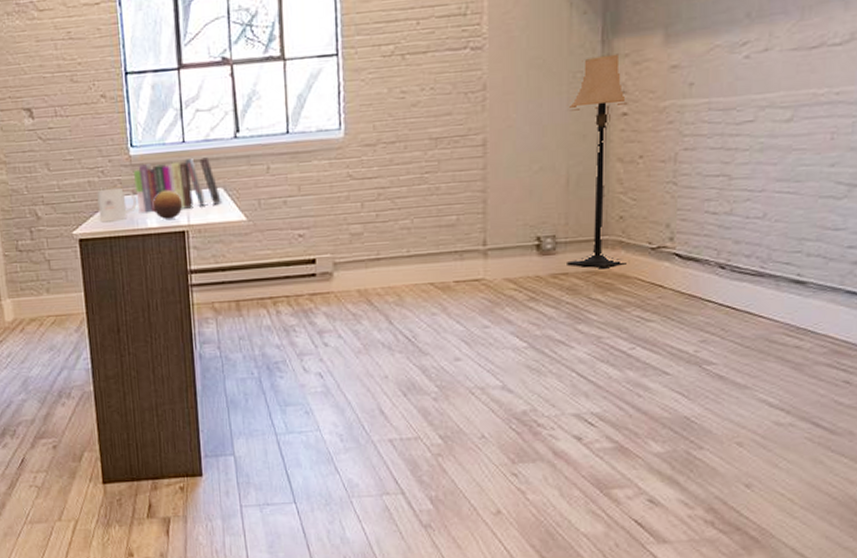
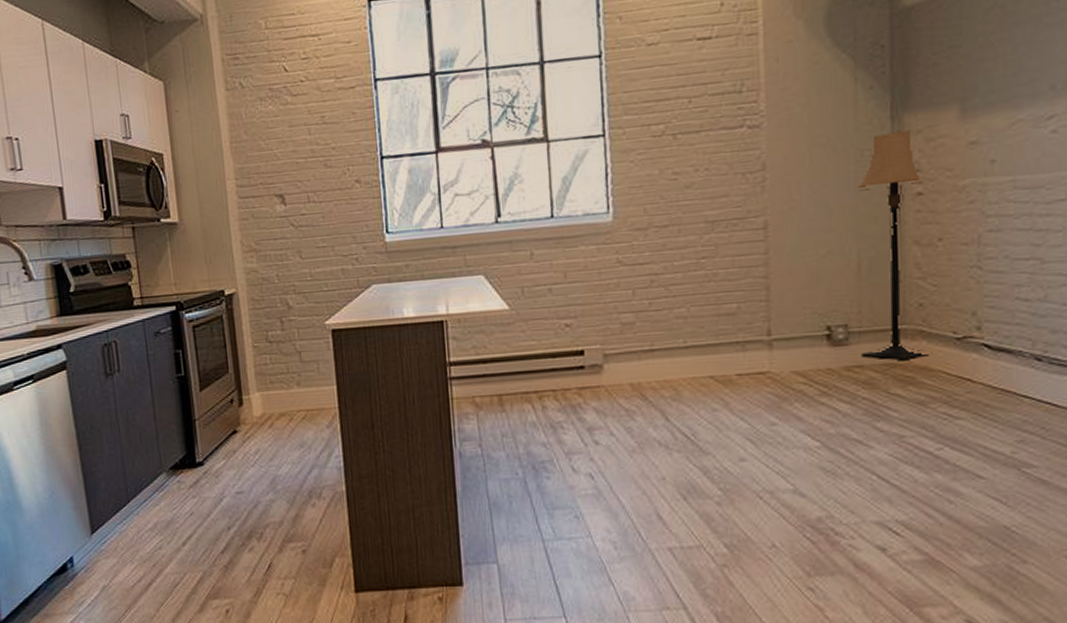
mug: present [97,187,137,223] -> none [350,275,392,312]
books: present [134,157,221,214] -> none [389,243,482,303]
fruit: present [152,189,183,221] -> none [409,277,442,310]

